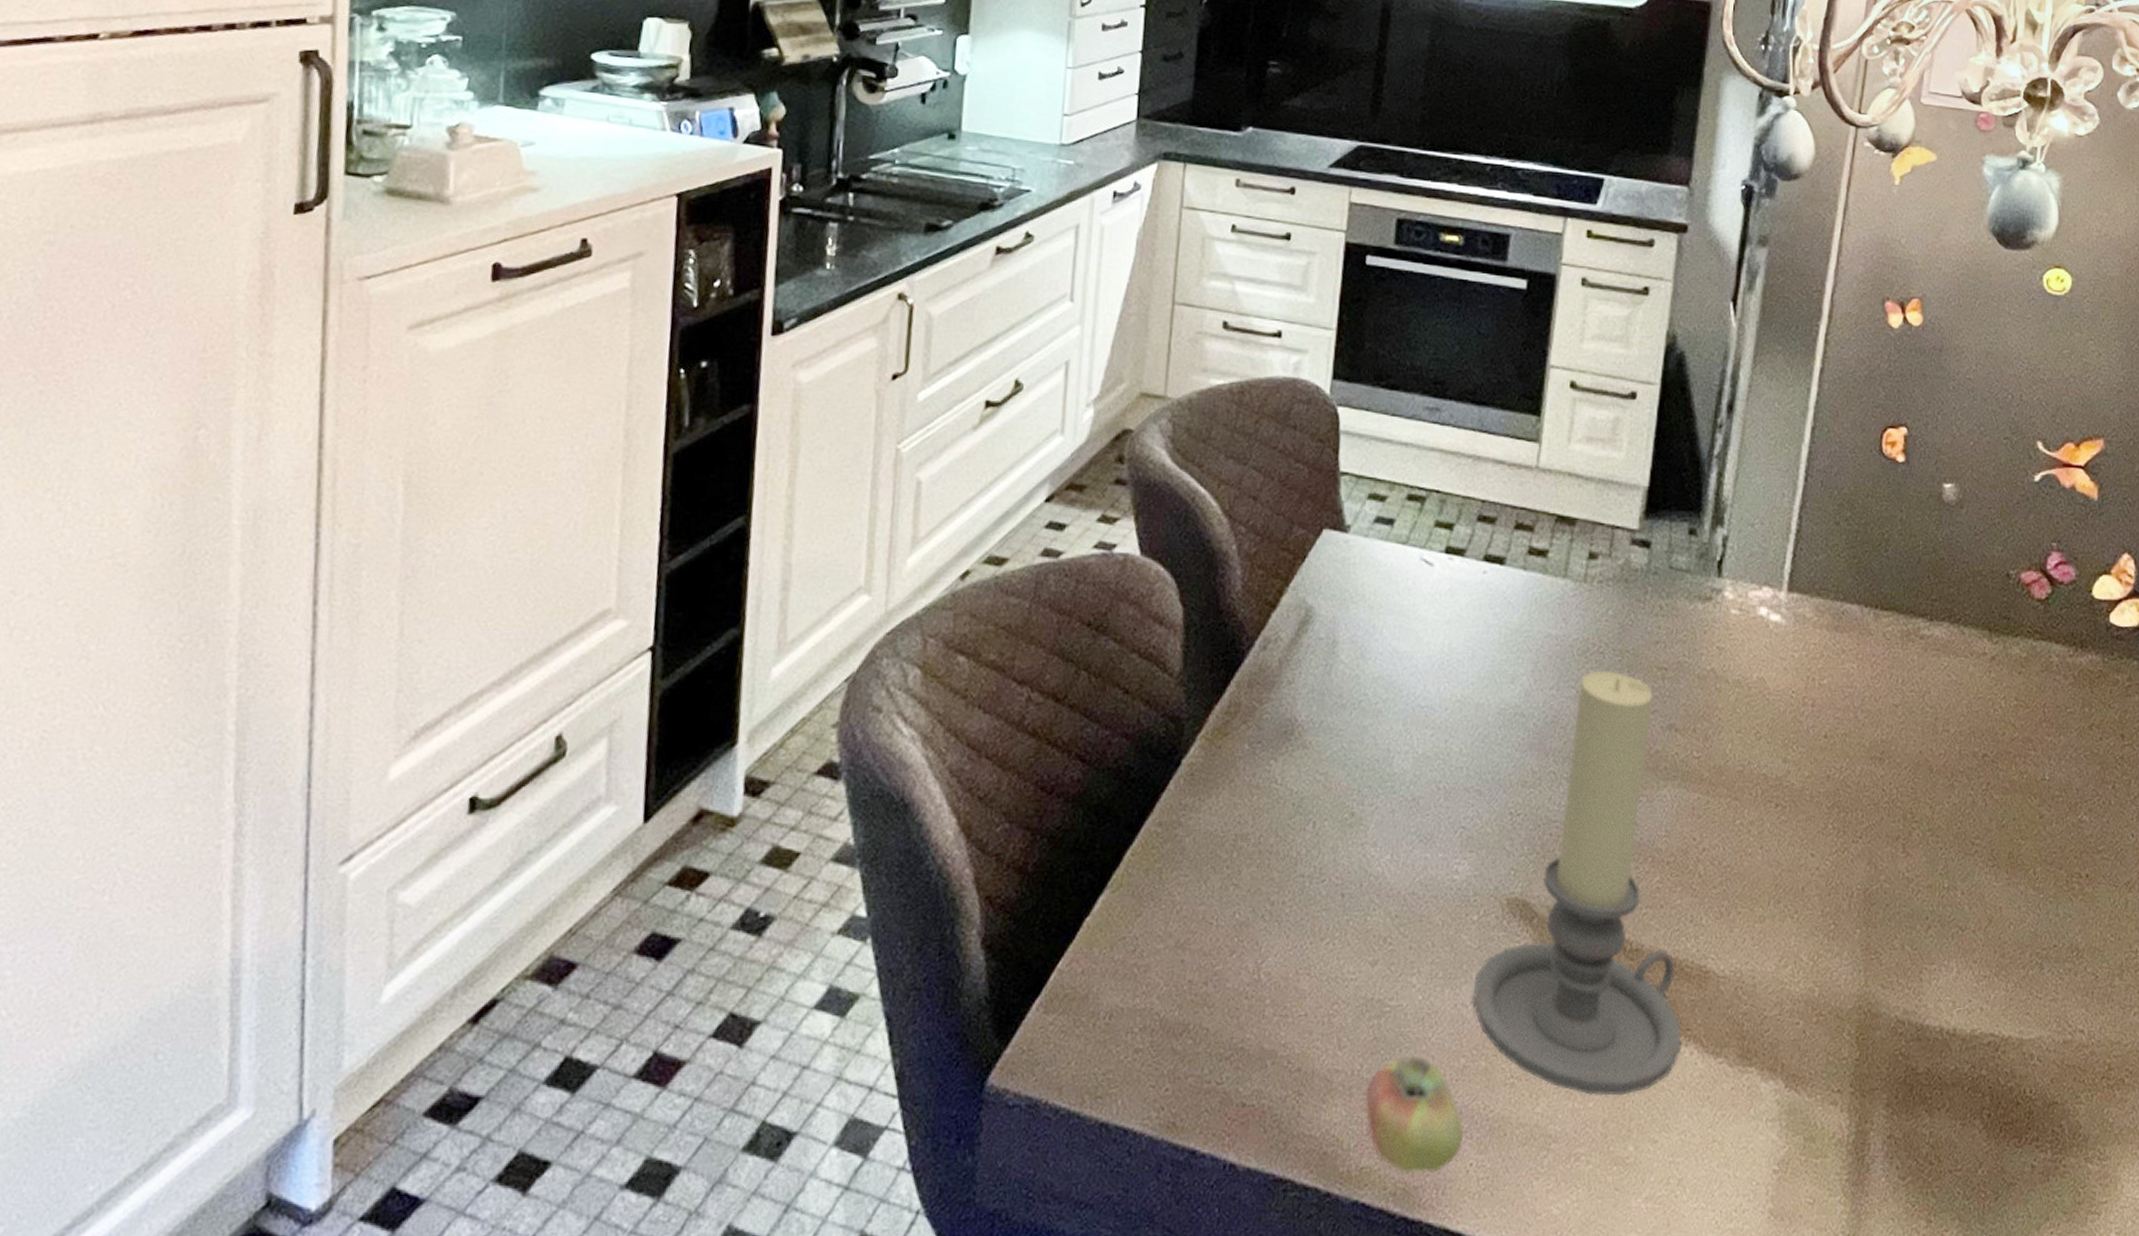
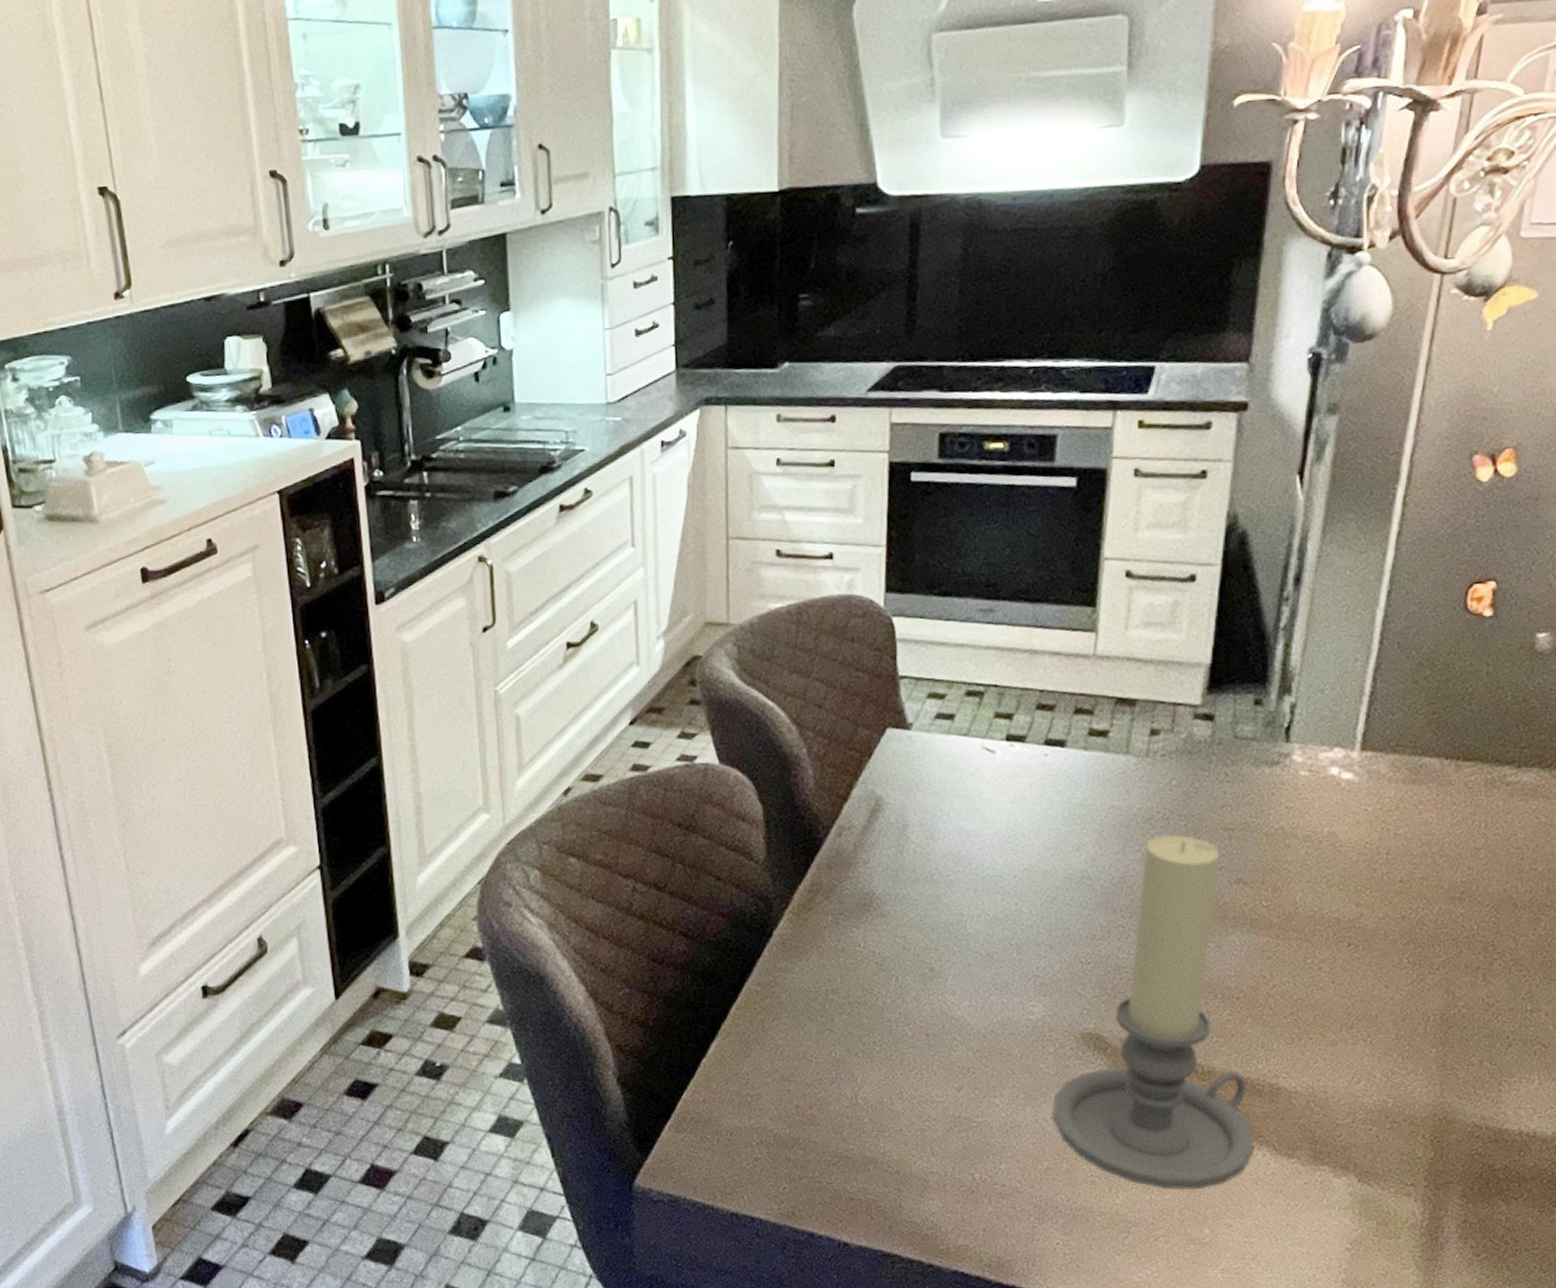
apple: present [1365,1055,1464,1174] -> none [959,1159,1050,1251]

